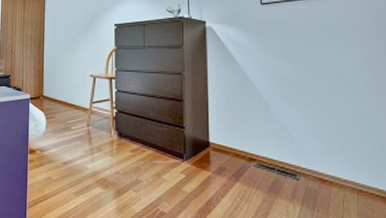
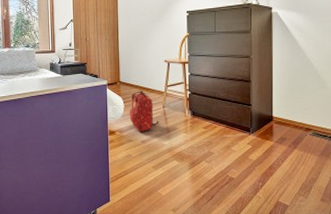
backpack: none [51,107,83,152] -> present [129,91,160,132]

